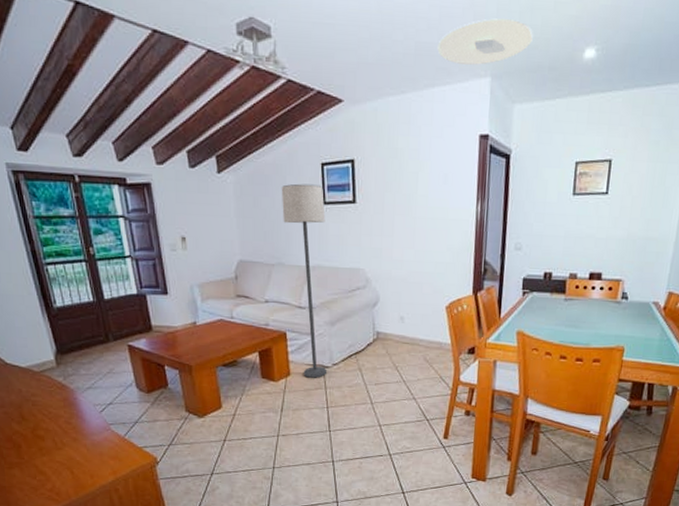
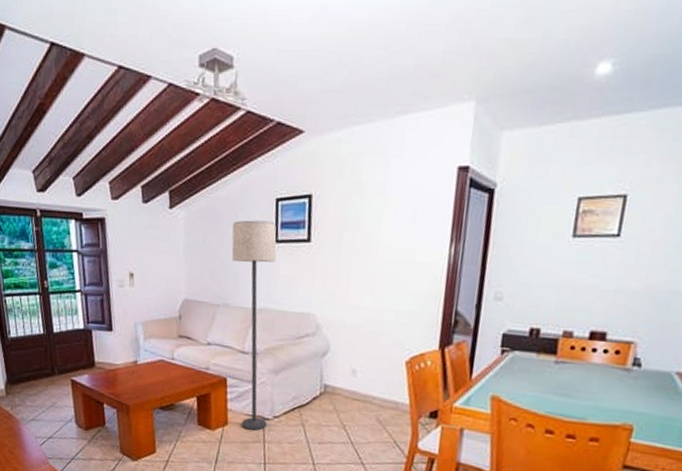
ceiling light: present [437,18,533,65] -> none [413,34,532,88]

